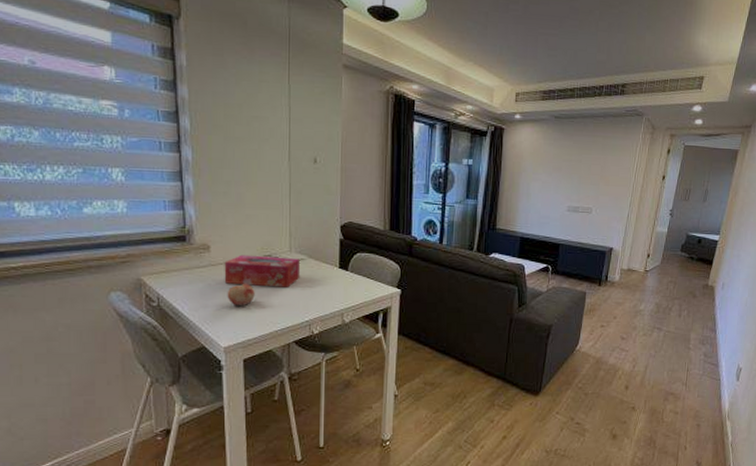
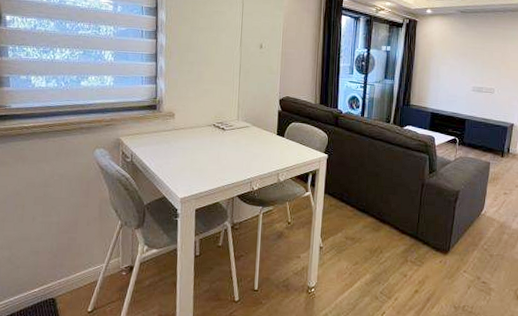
tissue box: present [224,254,301,287] -> none [184,121,245,150]
fruit: present [227,283,255,305] -> none [185,145,208,164]

